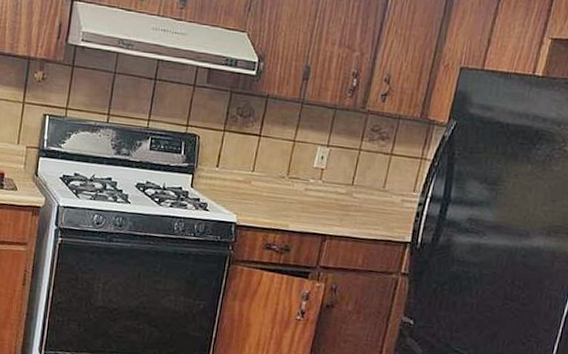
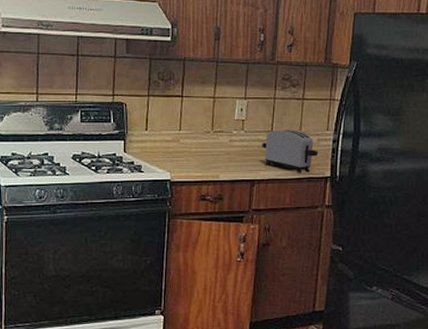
toaster: none [339,184,401,235] -> present [262,129,318,173]

